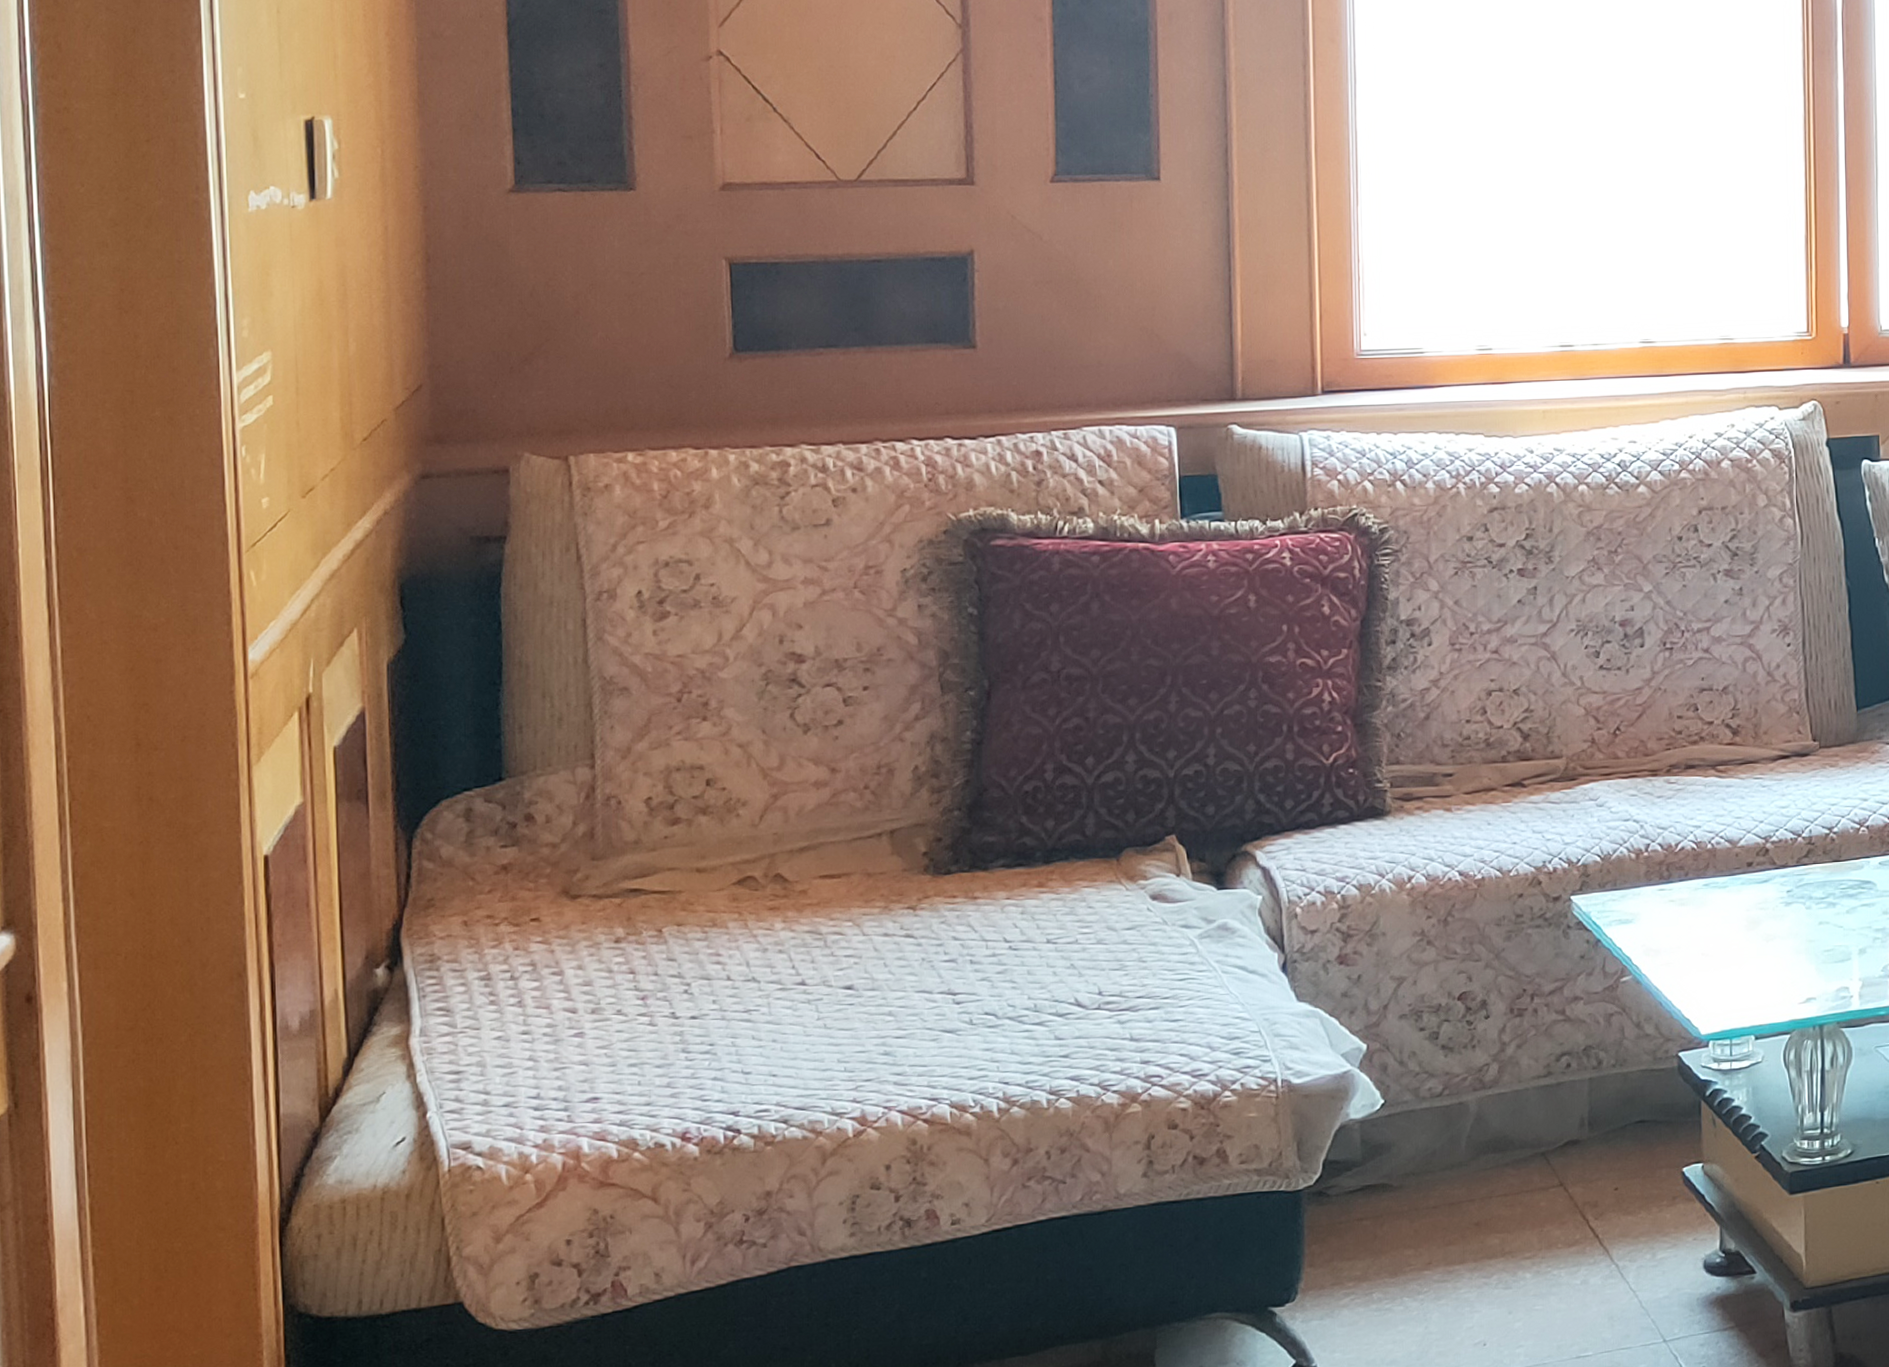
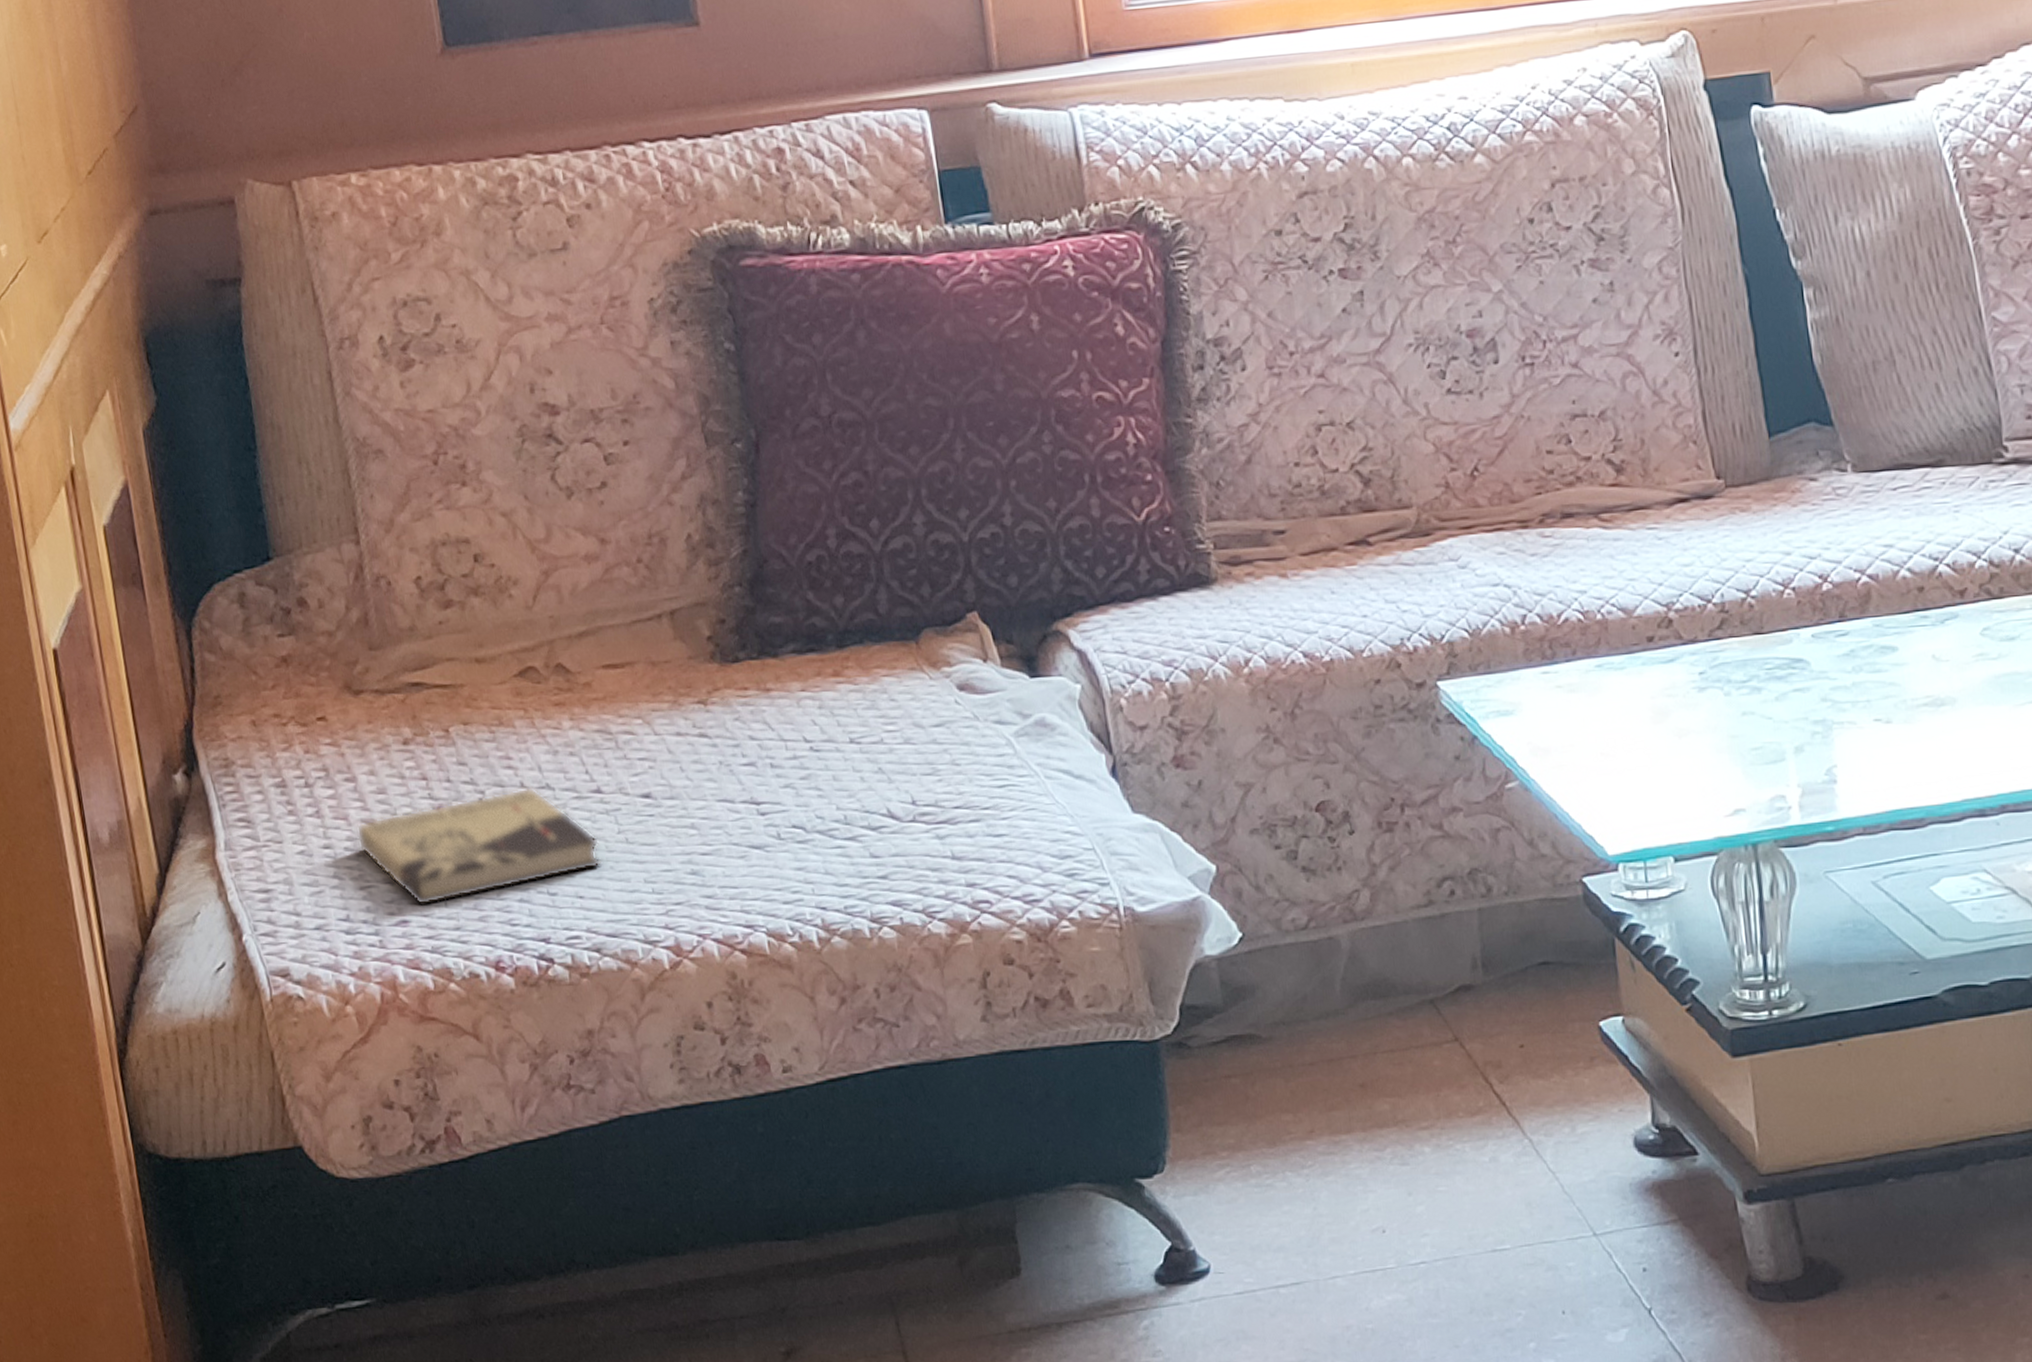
book: none [557,980,799,1084] -> present [356,787,603,906]

